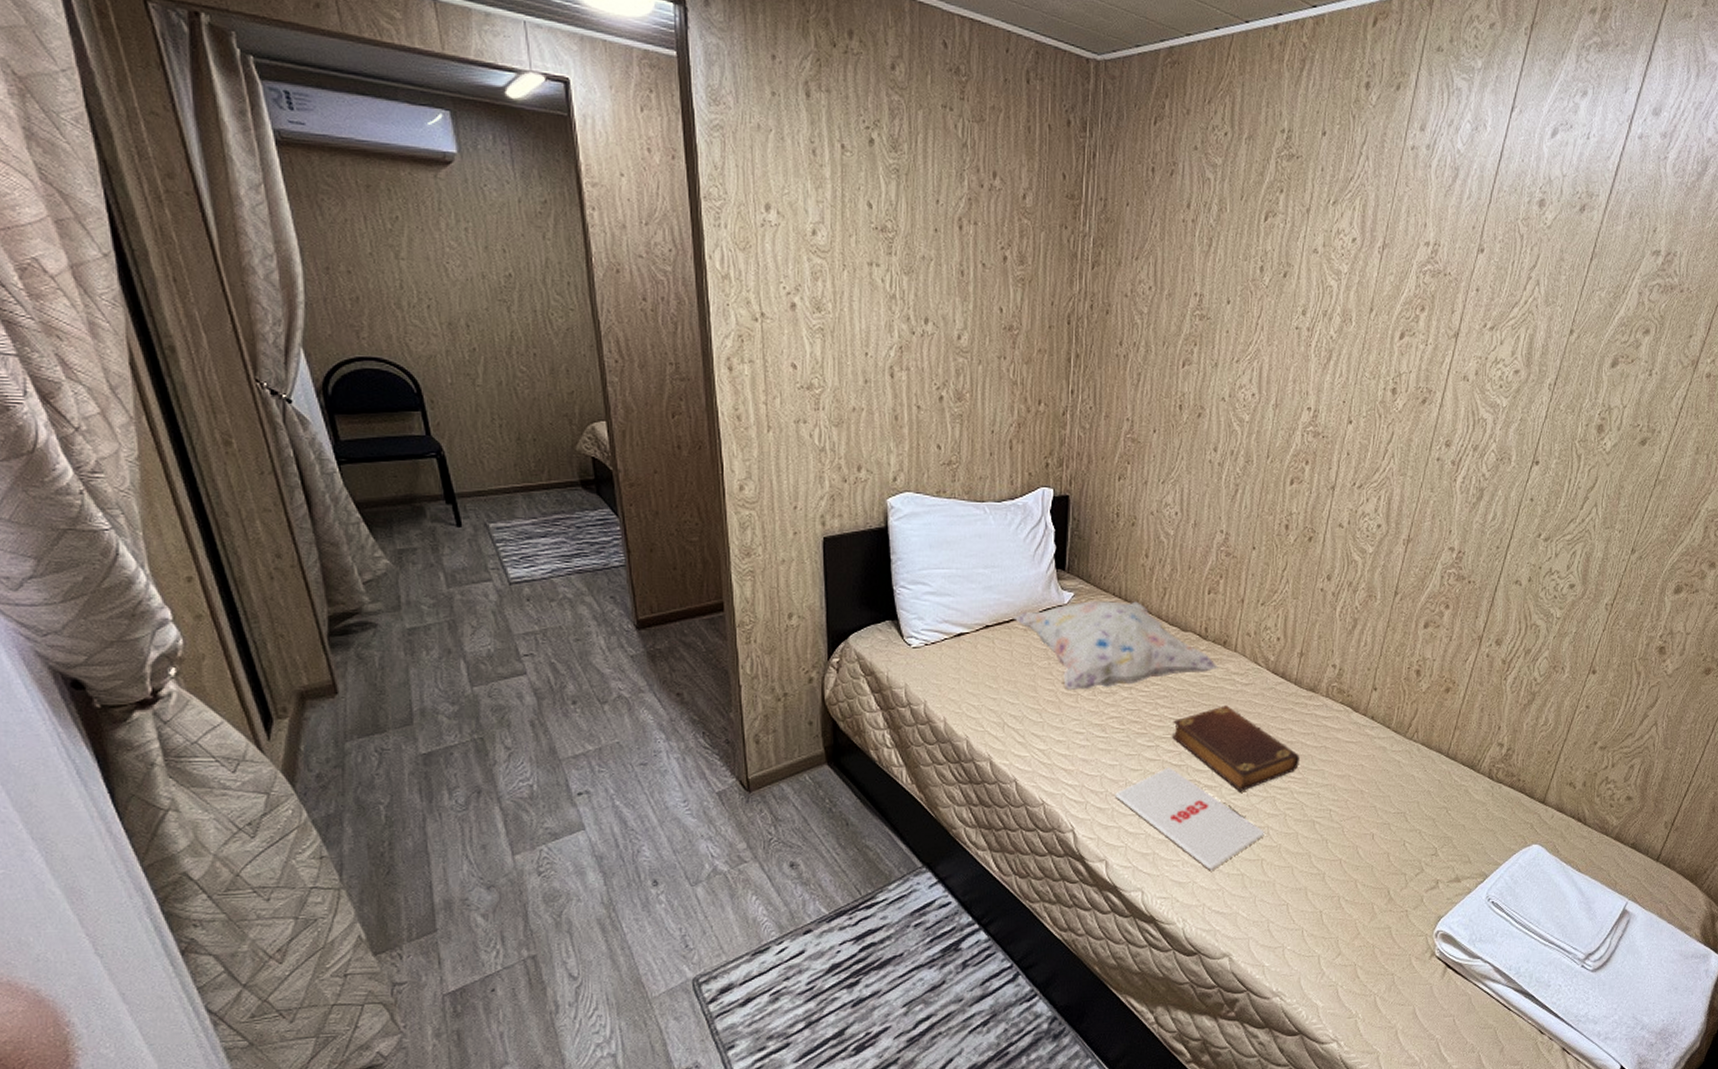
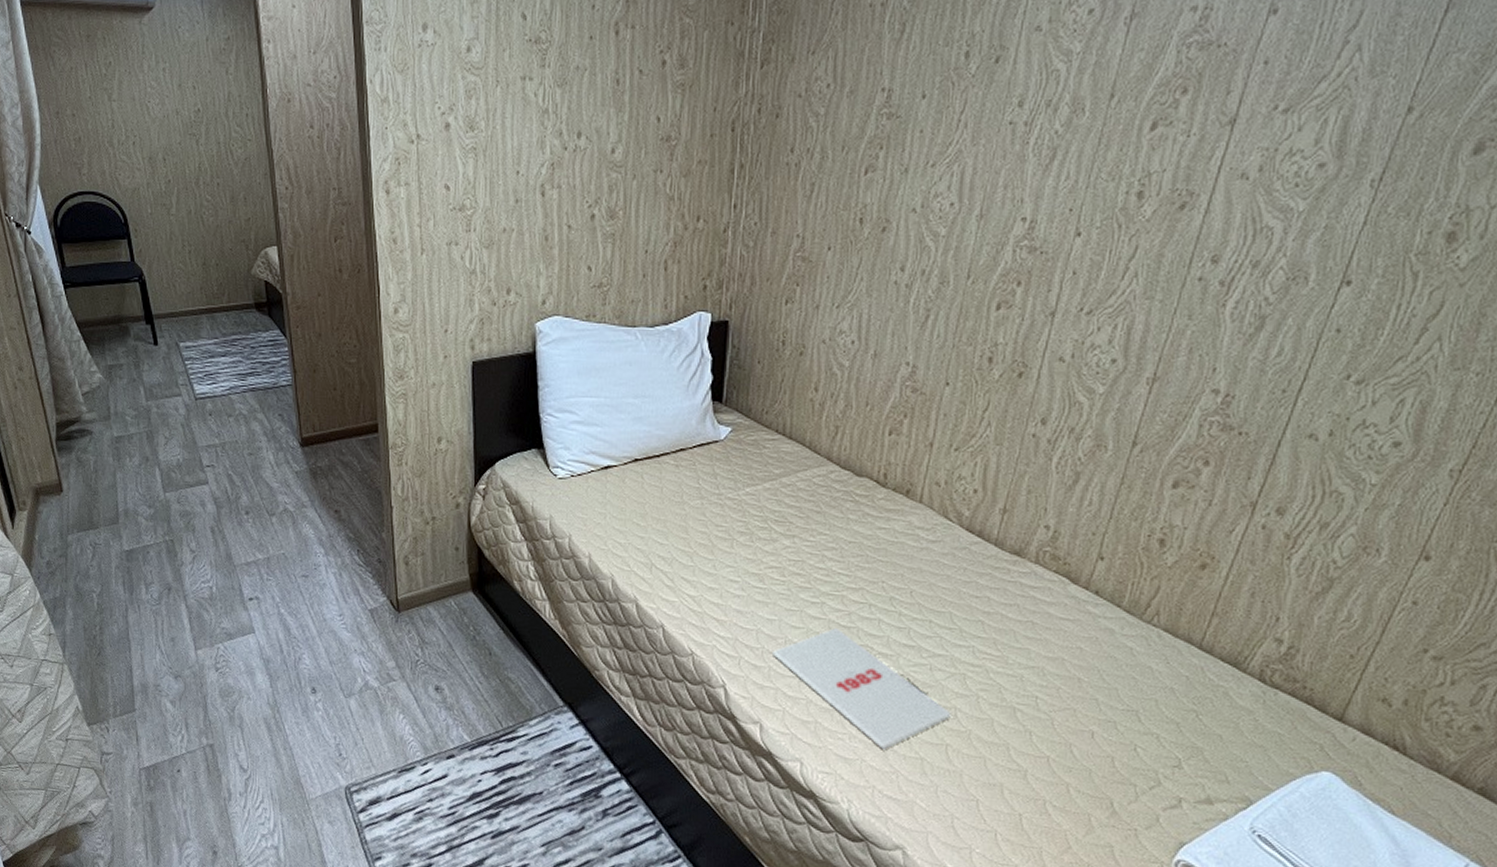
decorative pillow: present [1013,601,1219,690] -> none [664,437,899,535]
book: present [1171,706,1299,793] -> none [840,564,998,665]

